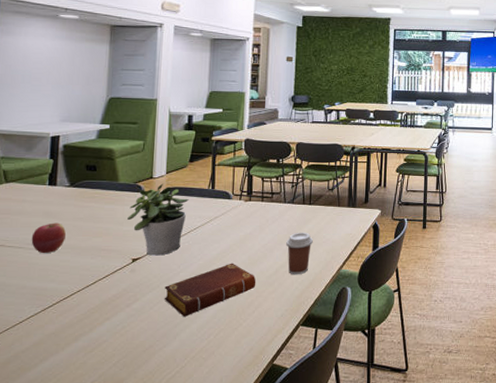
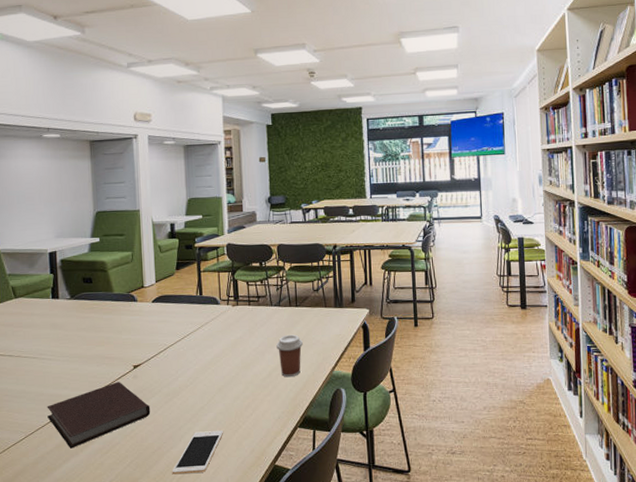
notebook: none [27,276,146,347] -> present [47,382,151,449]
apple: present [31,222,67,254] -> none [43,333,73,363]
potted plant: present [127,183,189,256] -> none [125,292,179,362]
cell phone: none [162,328,223,375] -> present [172,431,224,475]
book: present [164,263,256,317] -> none [165,367,251,420]

